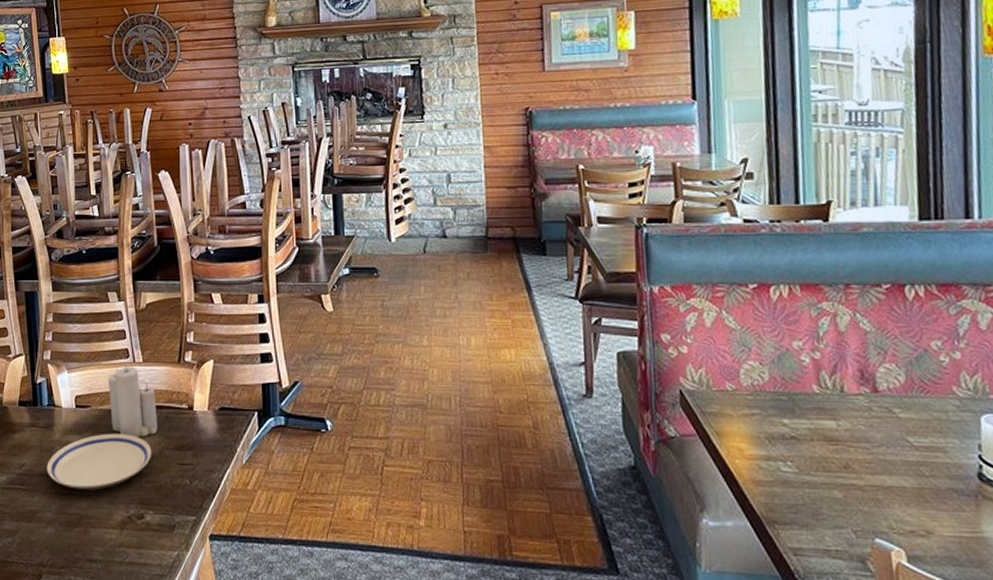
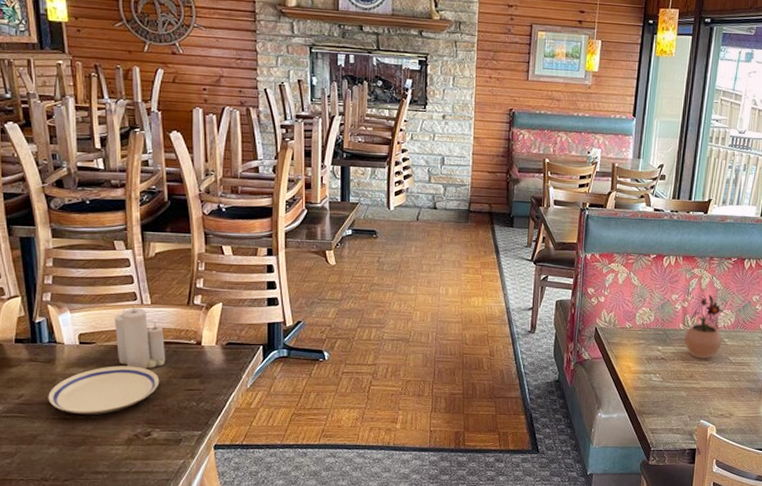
potted flower: none [822,339,890,440] -> present [684,294,724,359]

